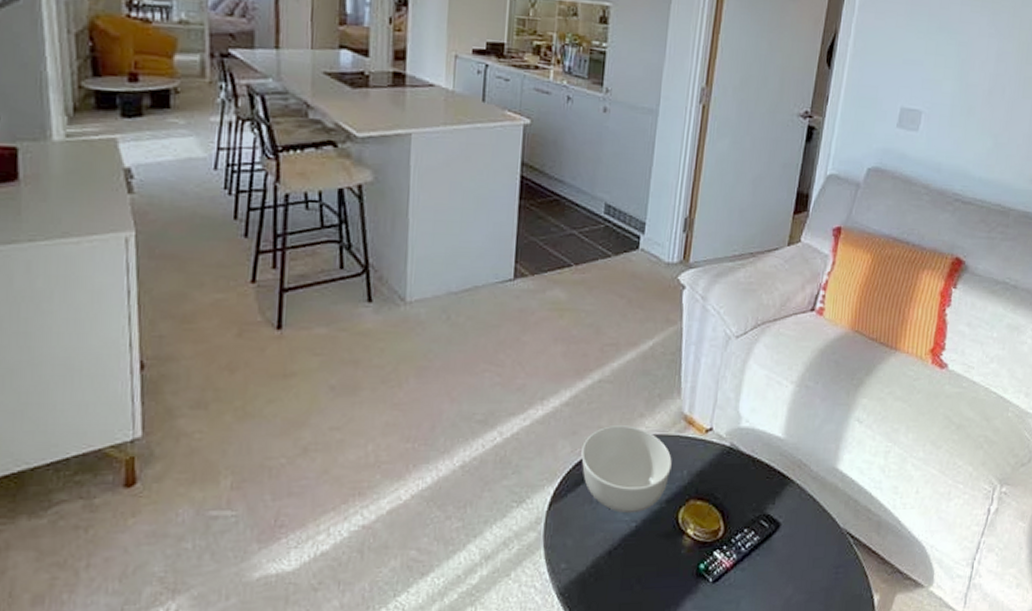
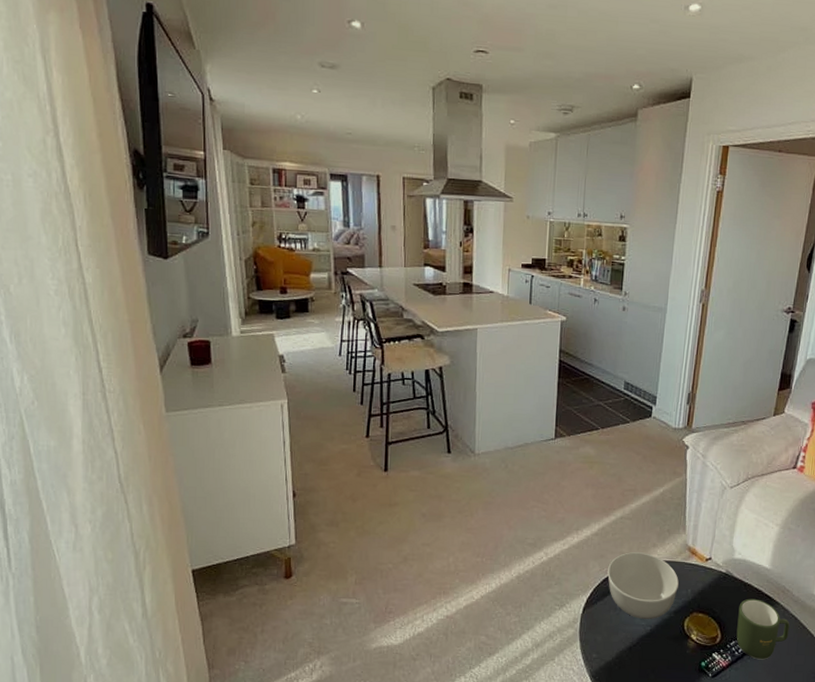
mug: none [742,477,807,556] -> present [736,598,790,660]

